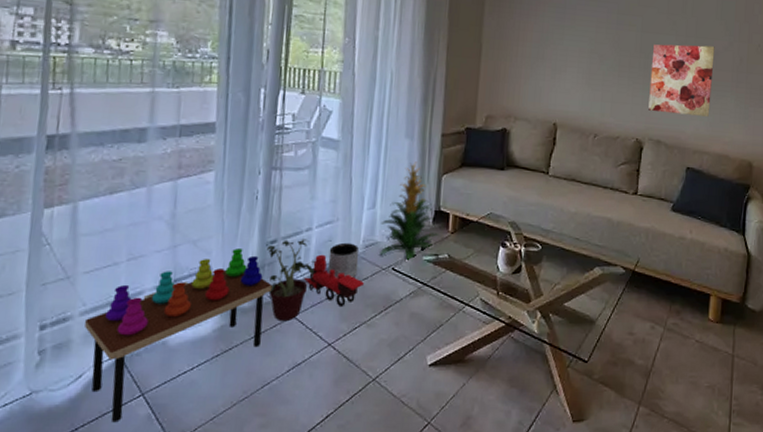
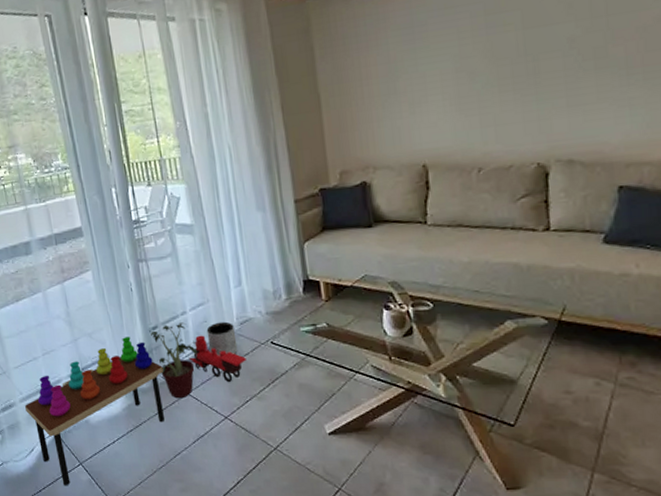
indoor plant: present [379,161,439,262] -> none [250,233,313,334]
wall art: present [648,44,715,117] -> none [543,21,645,125]

